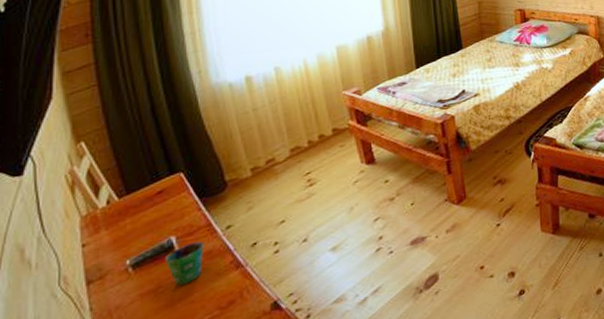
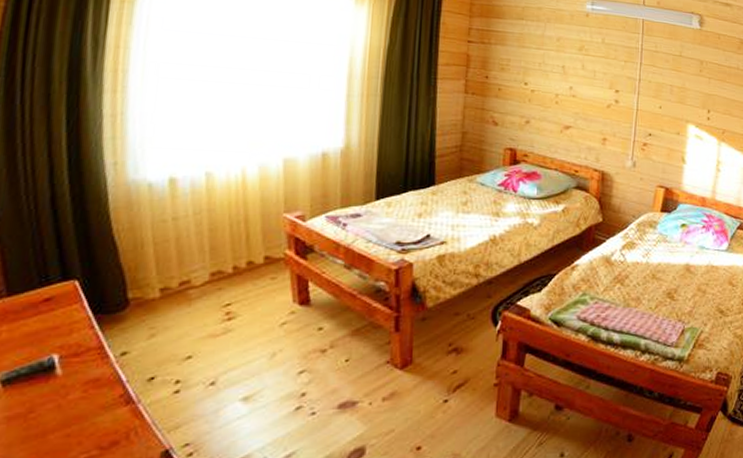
cup: present [164,241,205,286] -> none [41,365,92,414]

